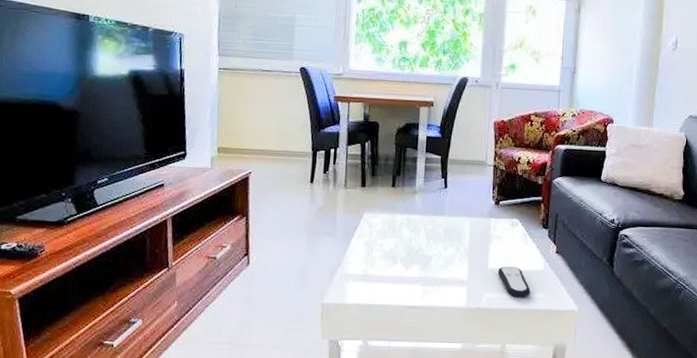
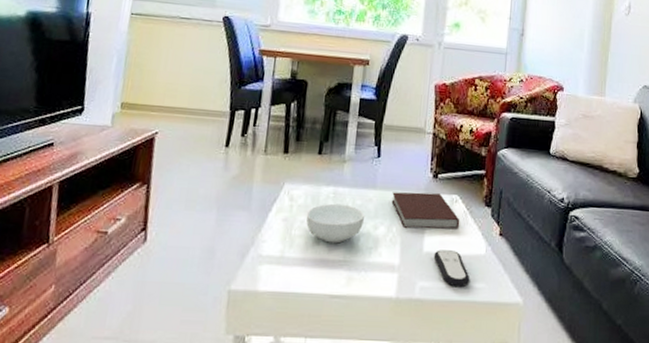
cereal bowl: none [384,229,435,263] -> present [306,203,364,244]
notebook: none [458,217,521,249] -> present [391,192,460,230]

